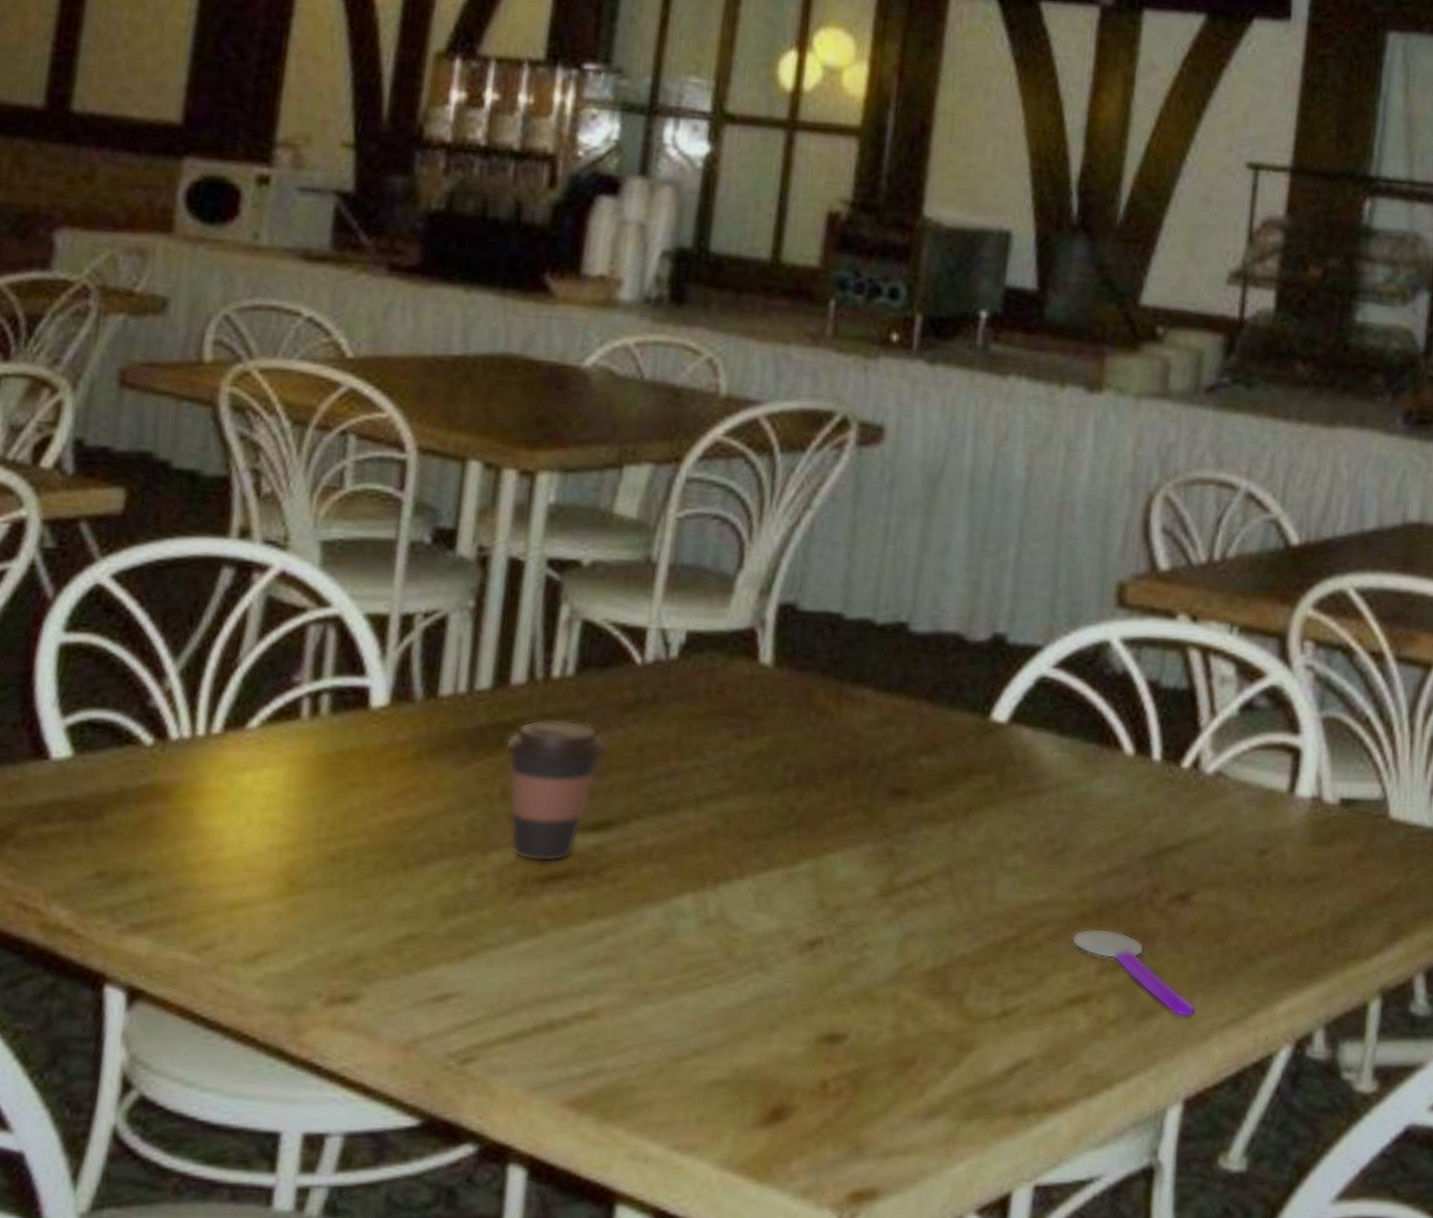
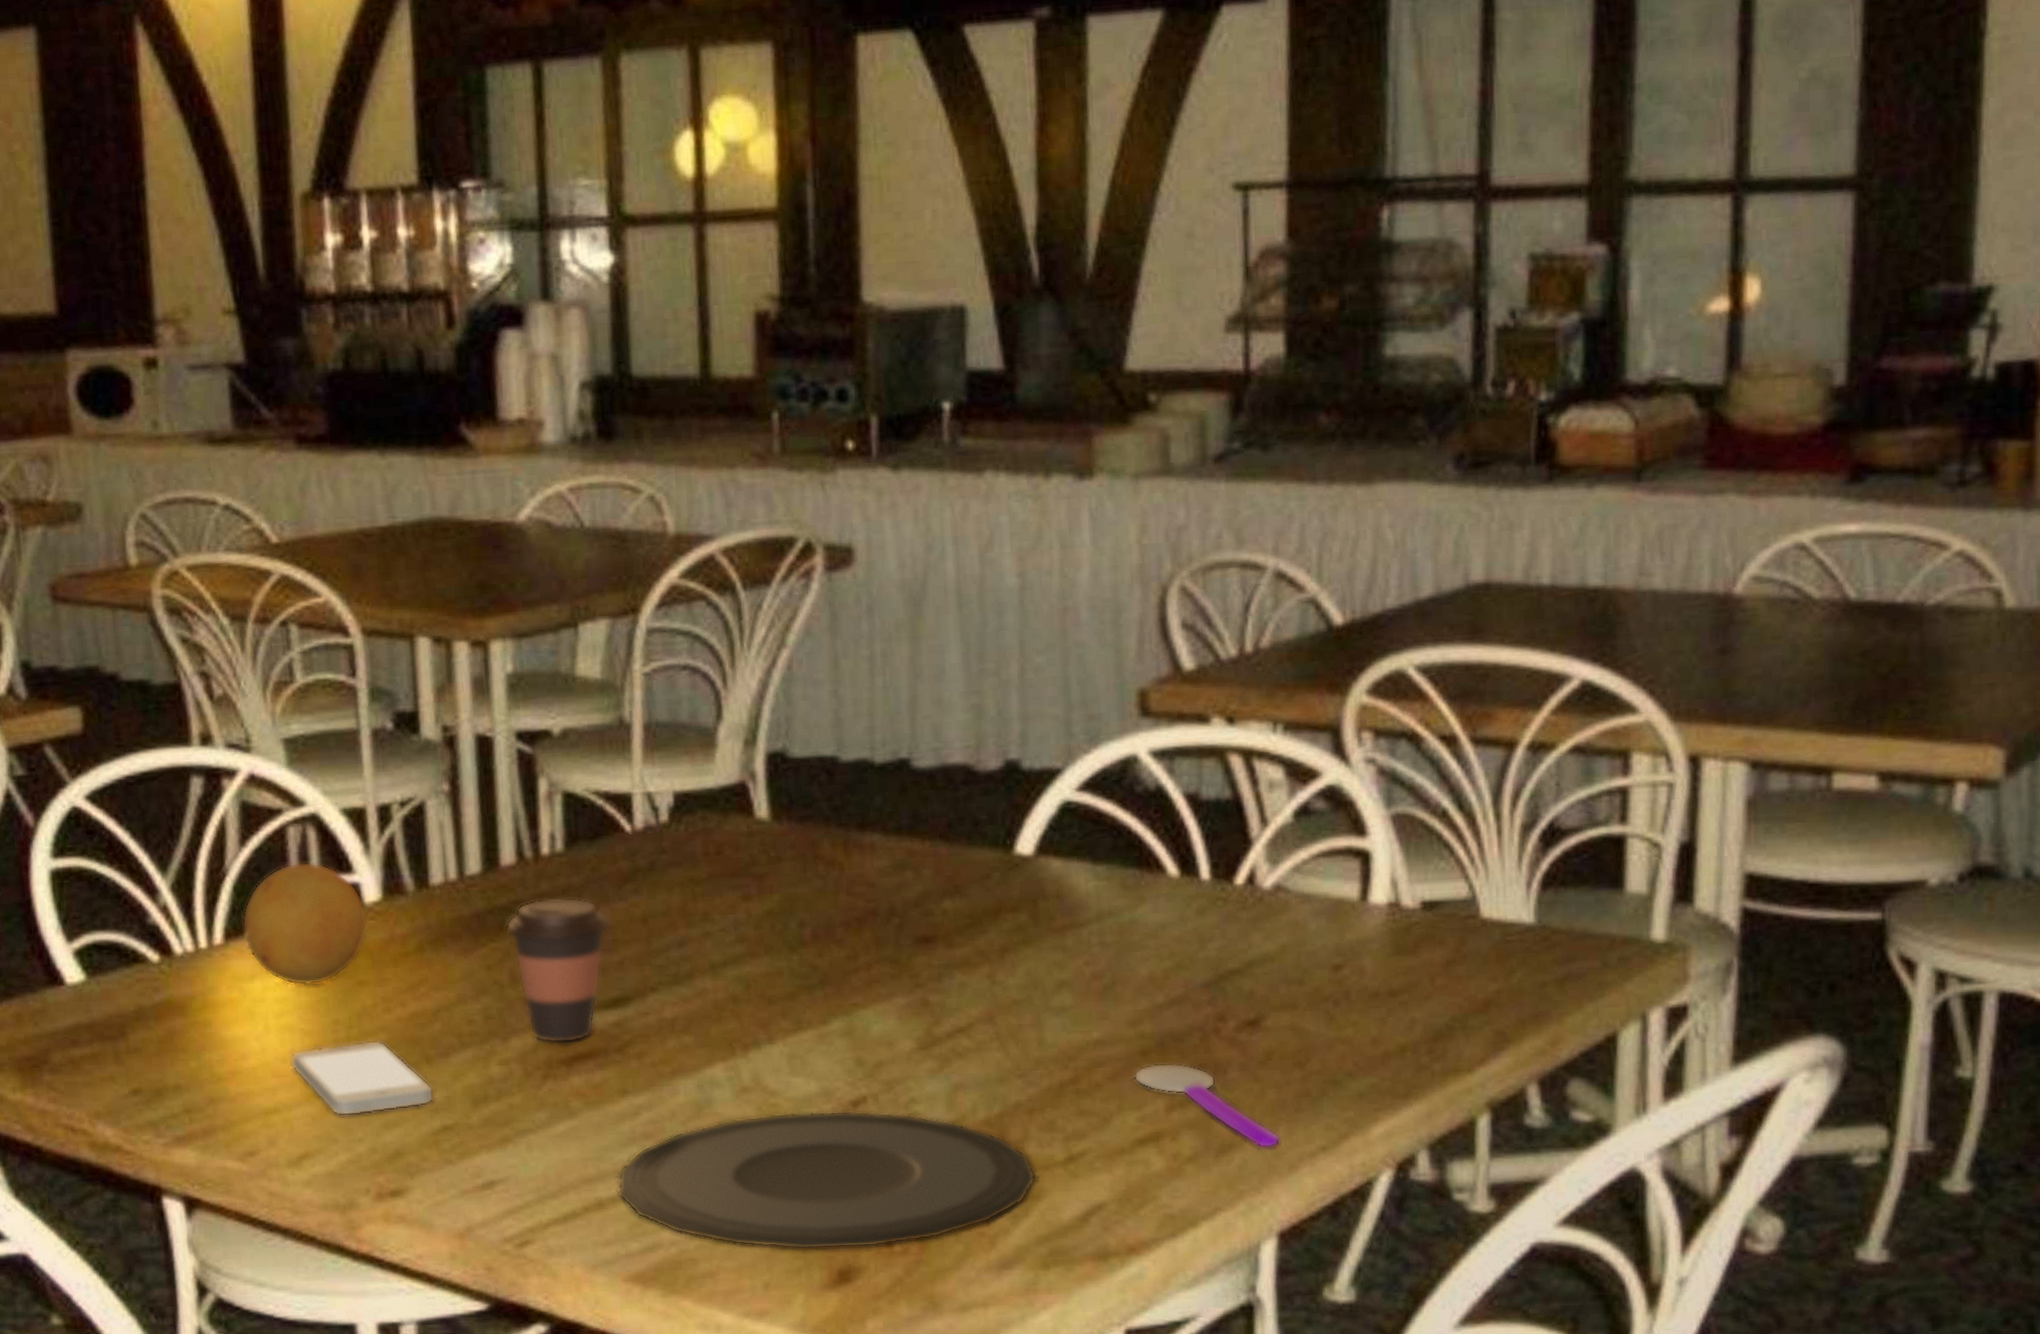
fruit: none [243,660,372,783] -> present [242,862,368,986]
smartphone: none [265,842,405,917] -> present [290,1040,434,1116]
plate: none [569,947,971,1088] -> present [617,1110,1036,1250]

